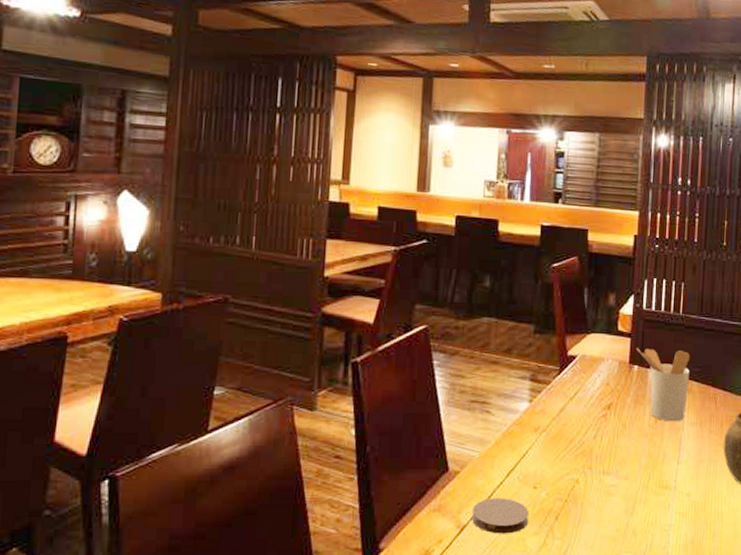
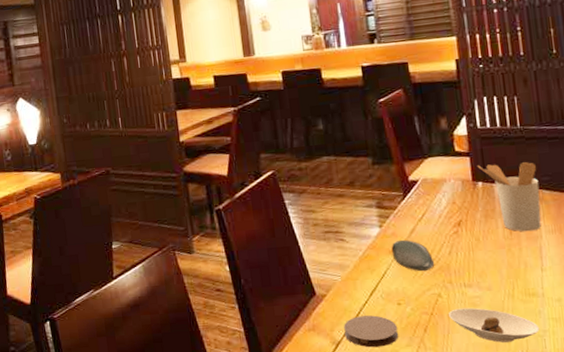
oval tray: none [538,418,577,454] -> present [392,239,434,272]
saucer: none [582,496,667,535] -> present [448,307,540,343]

